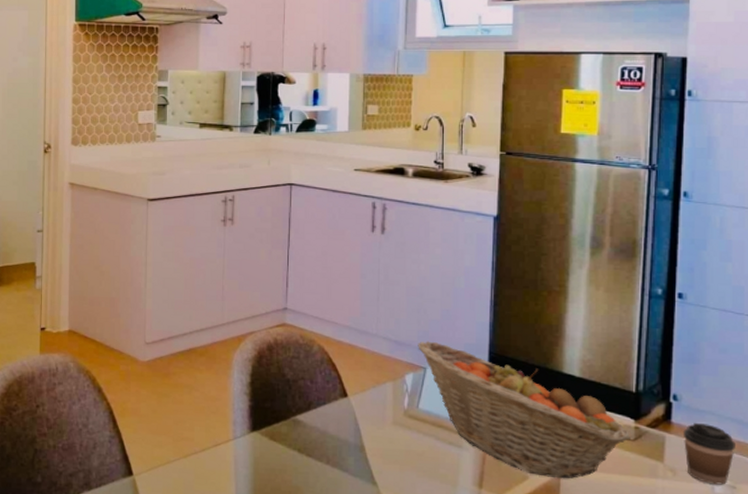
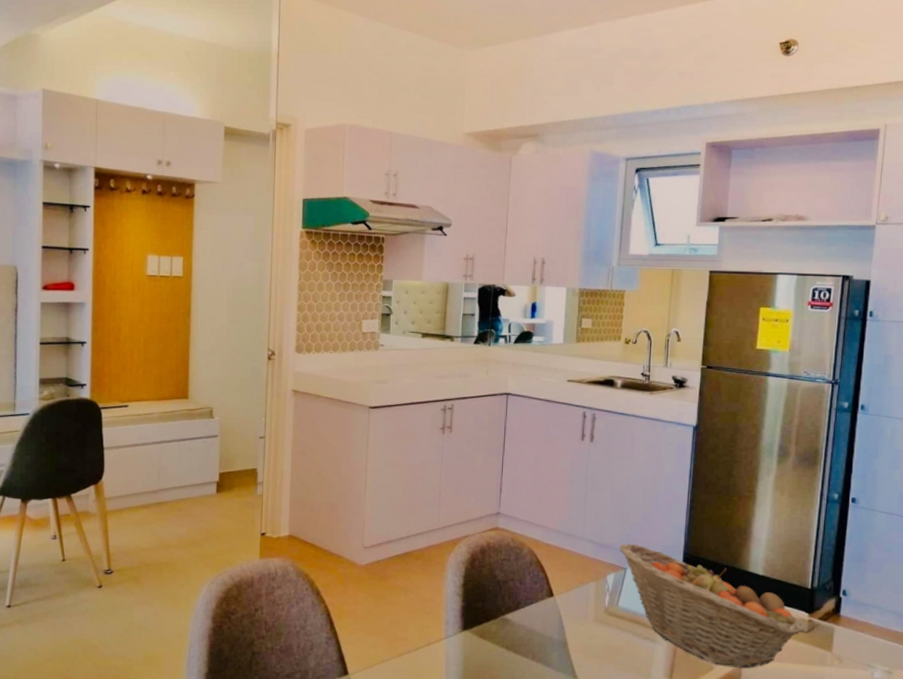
coffee cup: present [683,422,735,485] -> none [849,615,894,671]

